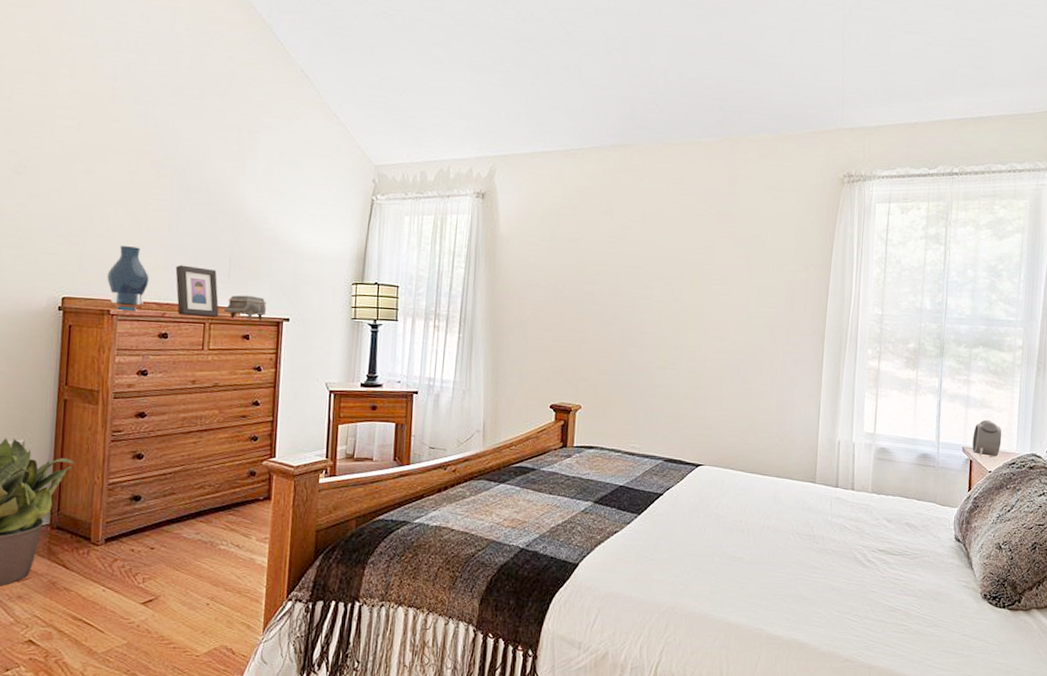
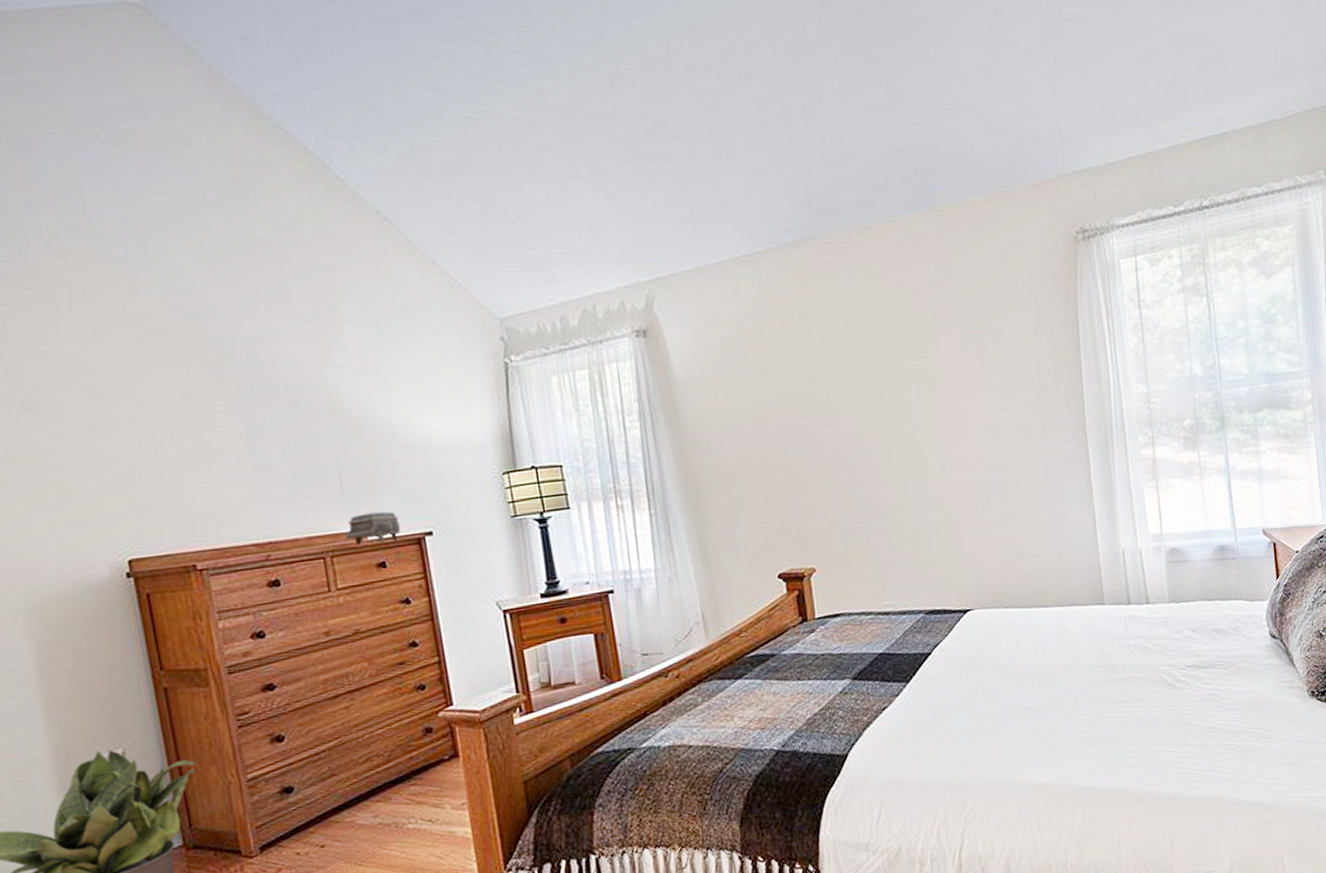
vase: present [107,246,149,312] -> none [181,478,240,563]
picture frame: present [175,265,219,317] -> none [269,488,341,554]
alarm clock: present [972,419,1002,458] -> none [1272,492,1305,537]

